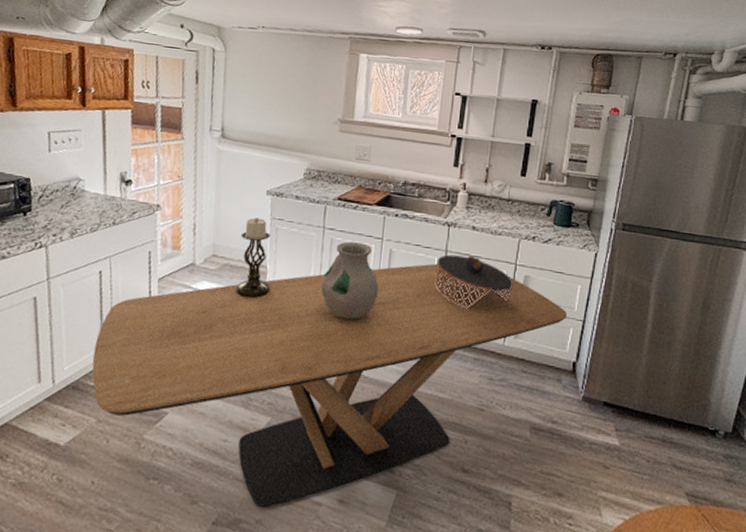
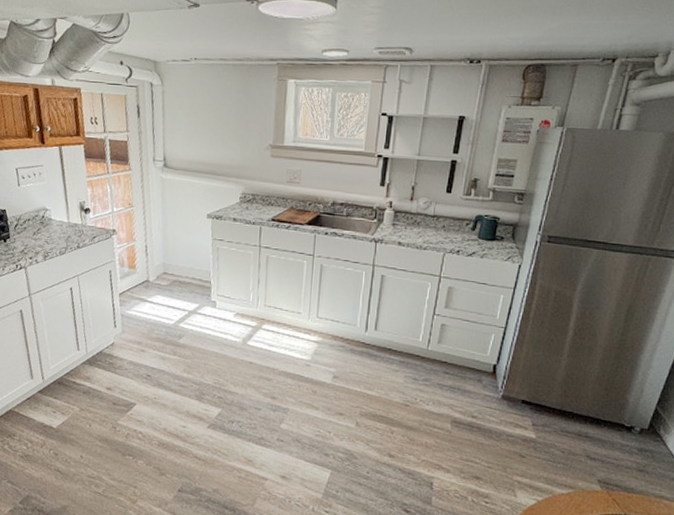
dining table: present [92,263,568,507] -> none [71,277,490,480]
candle holder: present [236,217,271,299] -> none [185,239,216,310]
vase: present [320,241,379,320] -> none [259,258,311,328]
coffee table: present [435,254,514,309] -> none [363,268,438,318]

